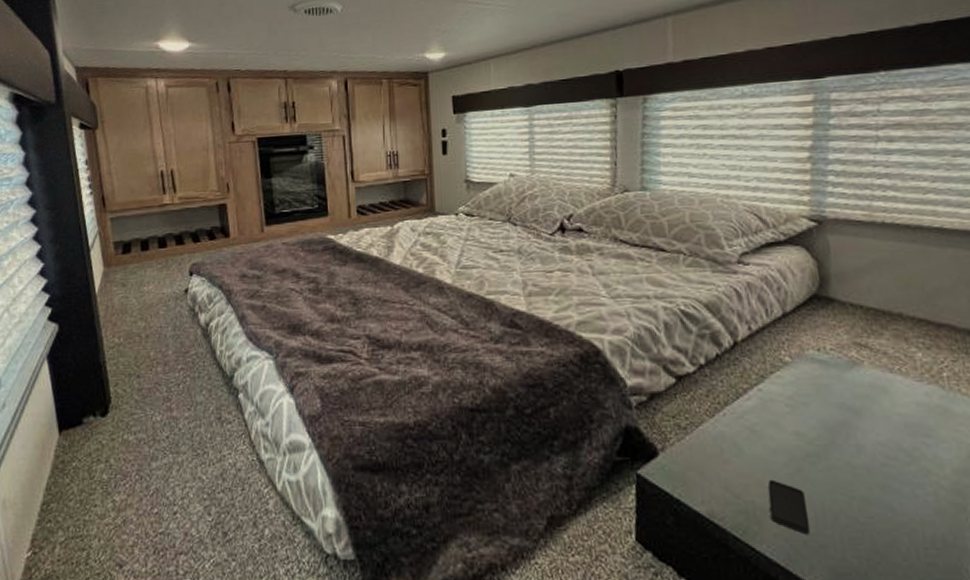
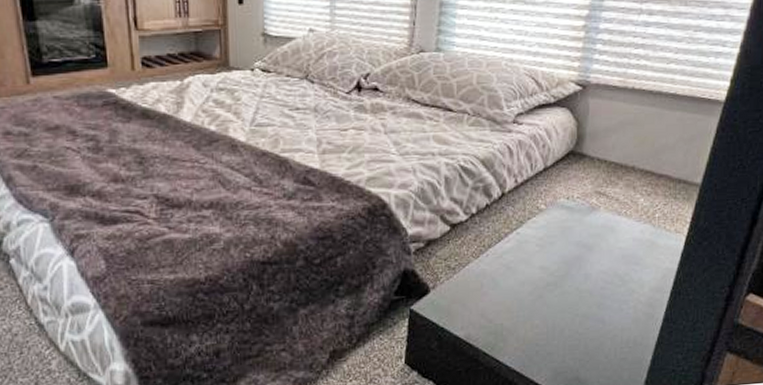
mobile phone: present [768,479,810,534] -> none [514,305,541,346]

